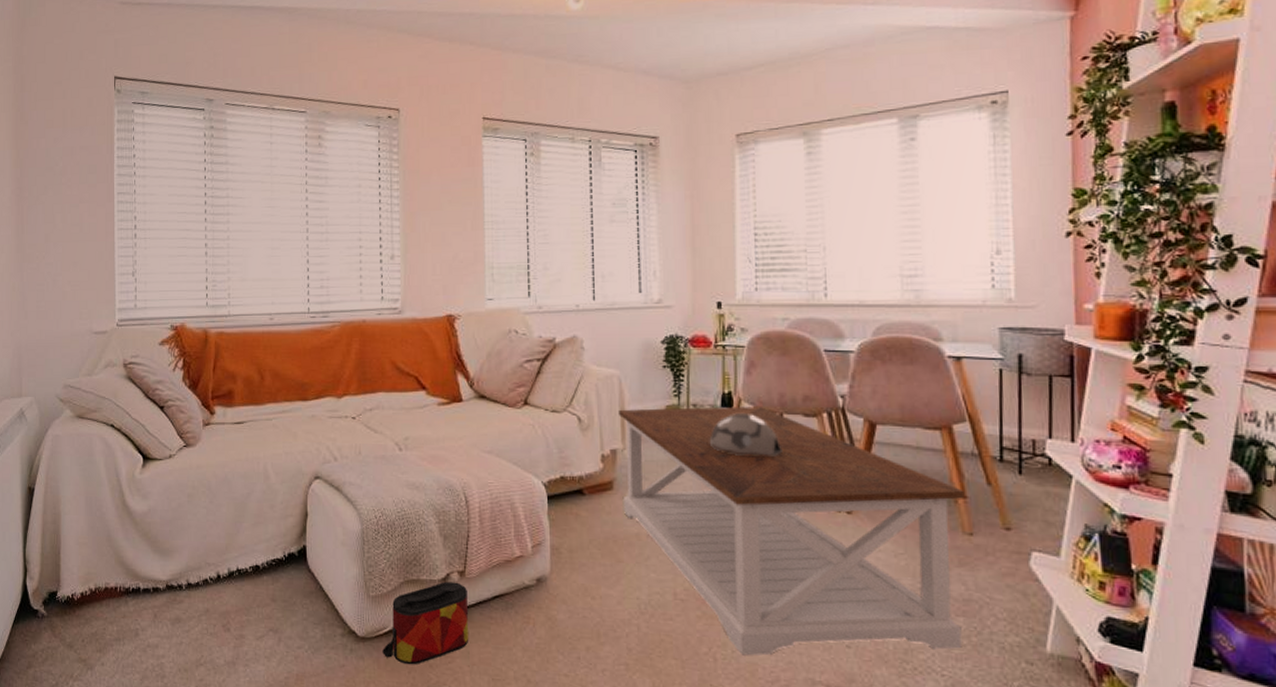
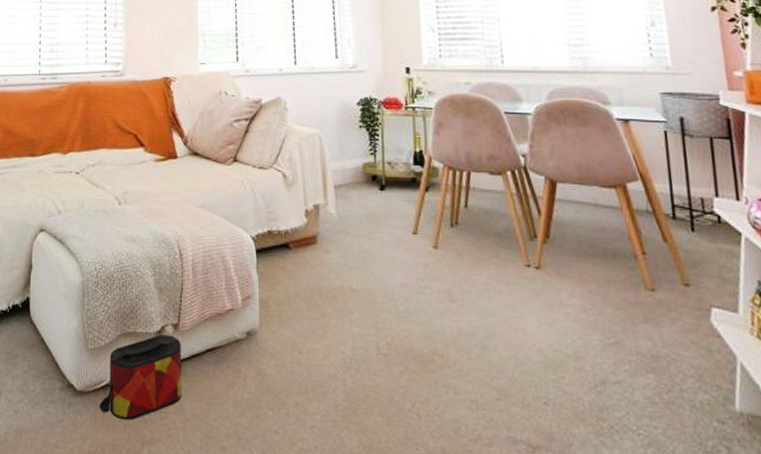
coffee table: present [617,406,965,656] -> none [319,164,655,413]
decorative bowl: present [709,414,782,458] -> none [404,171,472,214]

